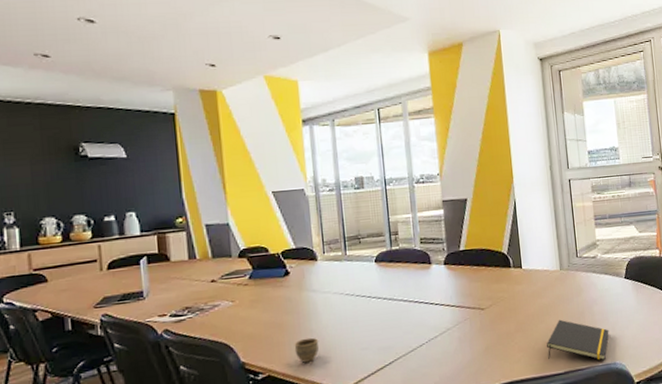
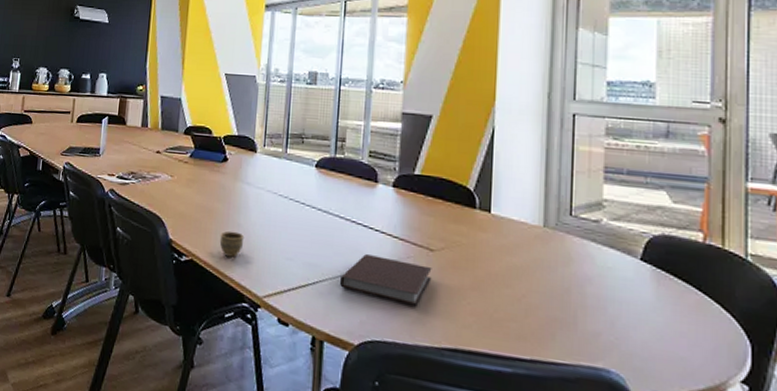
notebook: none [412,322,486,361] -> present [340,254,432,307]
notepad: present [547,319,609,361] -> none [510,290,605,363]

